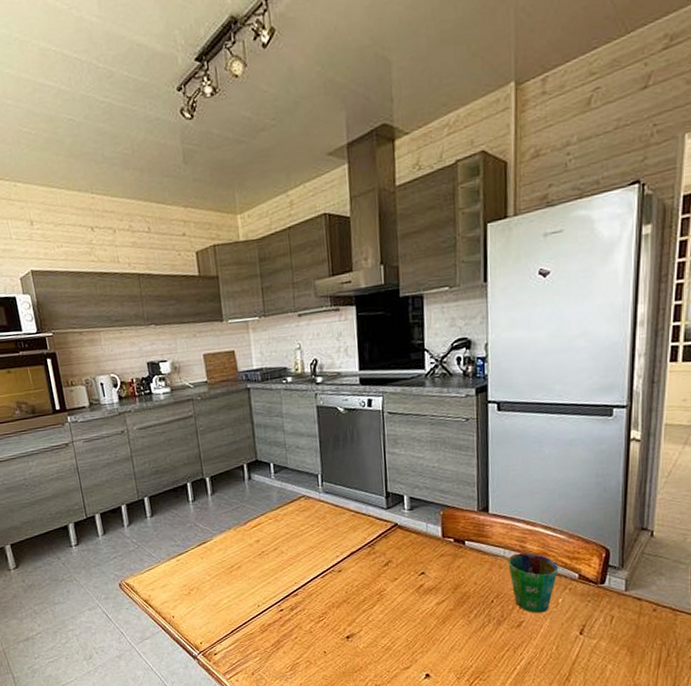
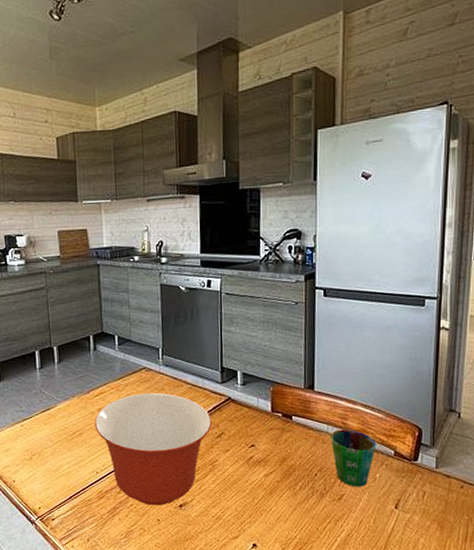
mixing bowl: none [253,521,378,638] -> present [94,392,212,506]

